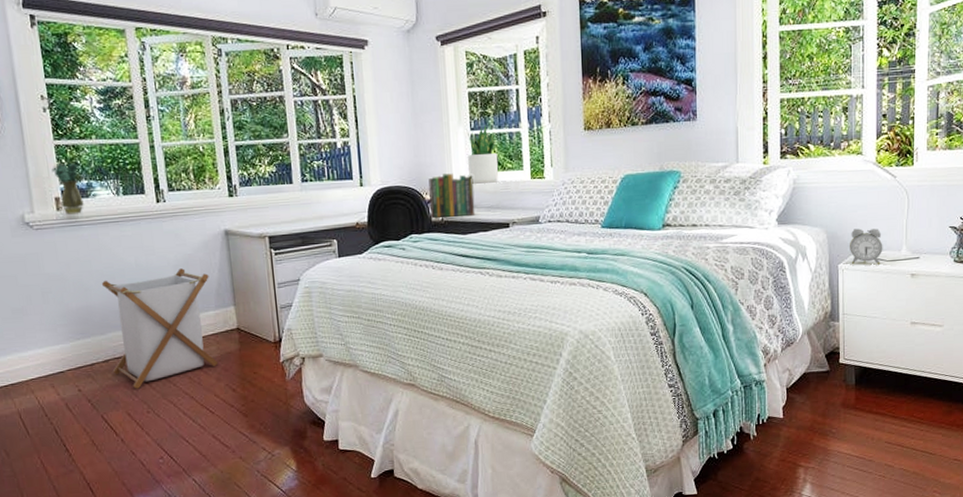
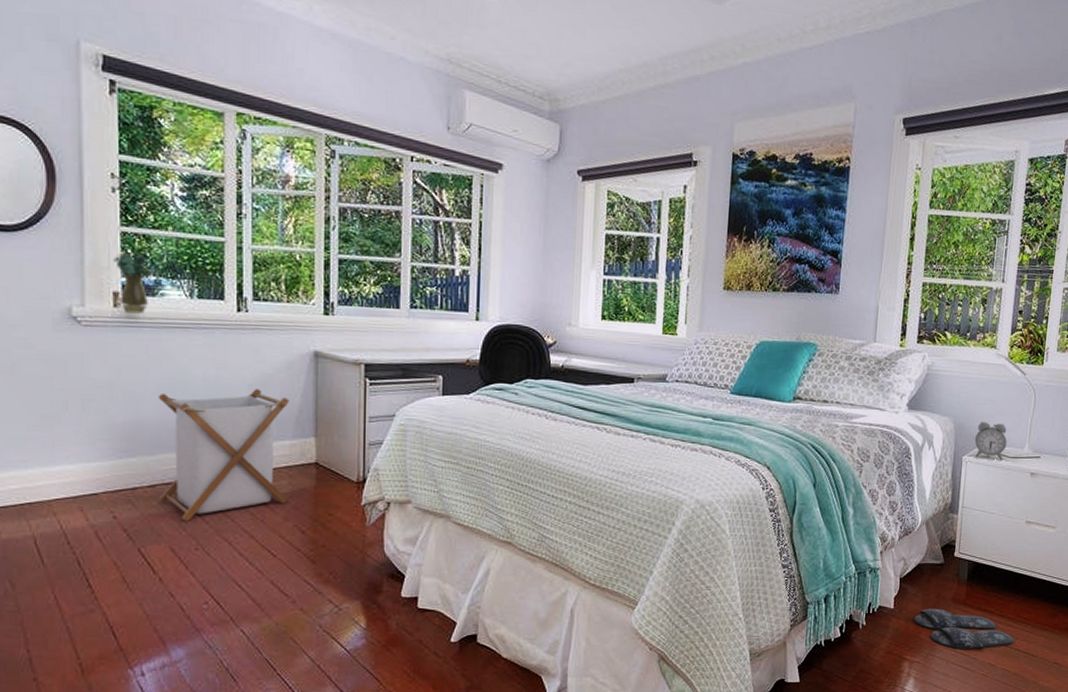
books: present [428,173,475,218] -> none [549,318,601,366]
planter: present [468,125,499,185] -> none [597,271,631,335]
slippers: none [805,414,910,453] -> present [914,608,1014,650]

